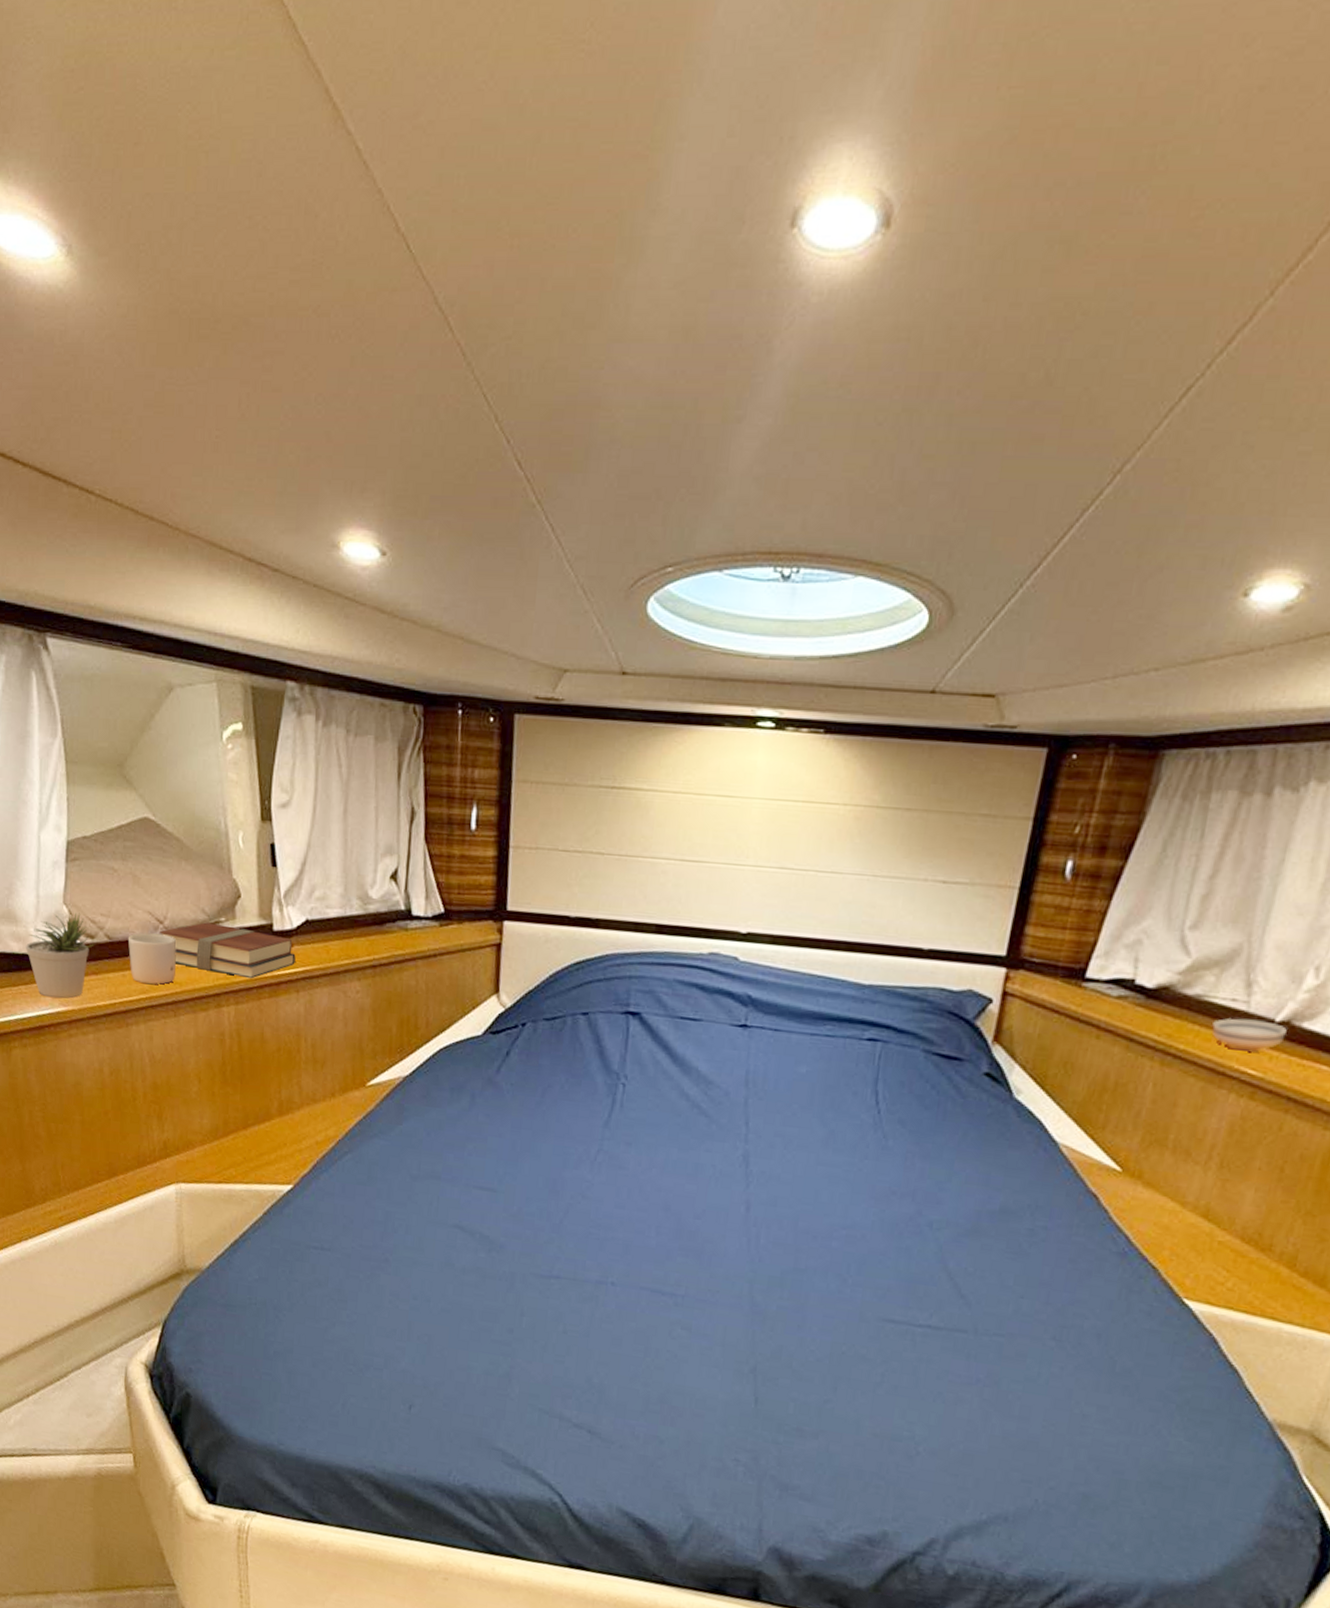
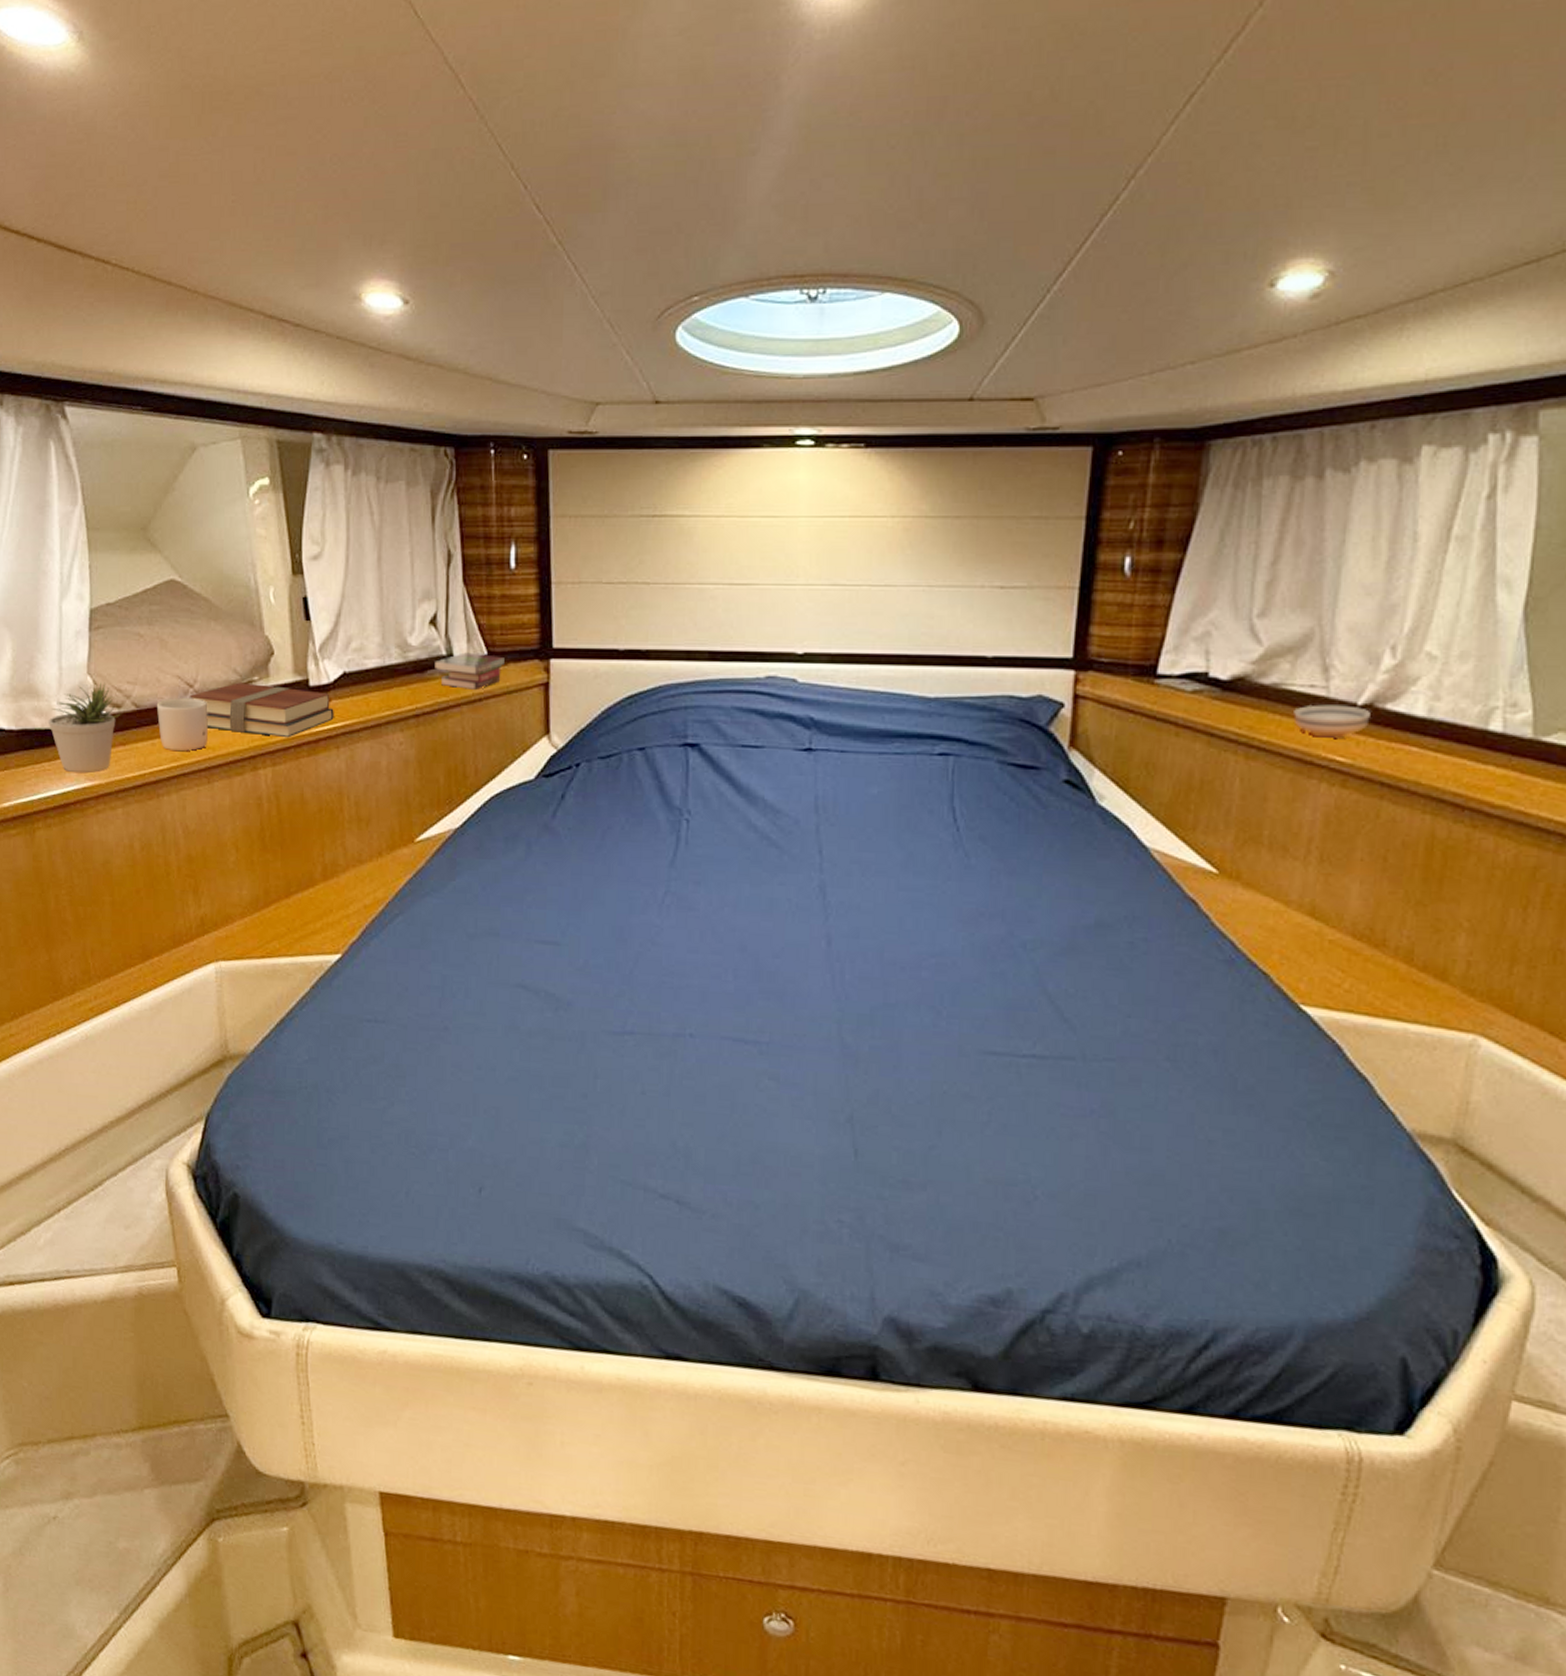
books: none [393,908,460,947] -> present [435,652,505,691]

